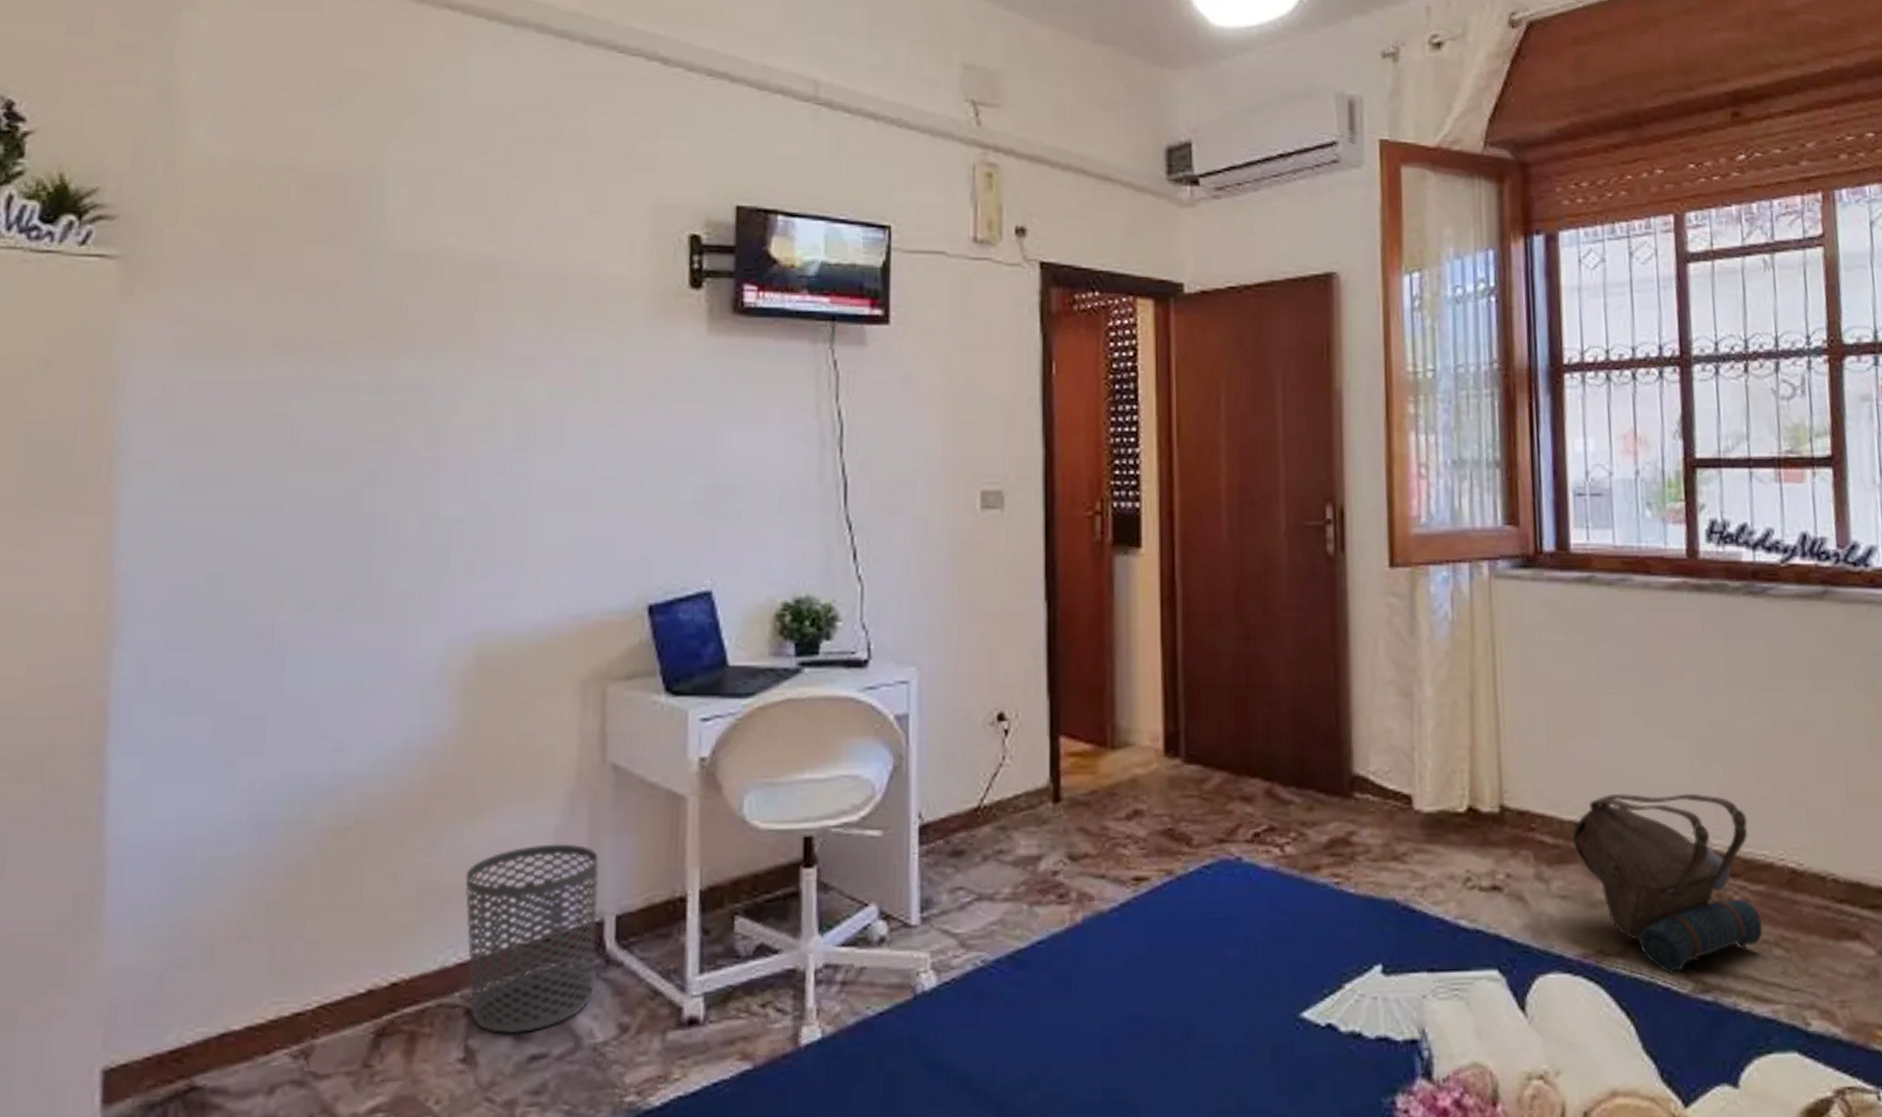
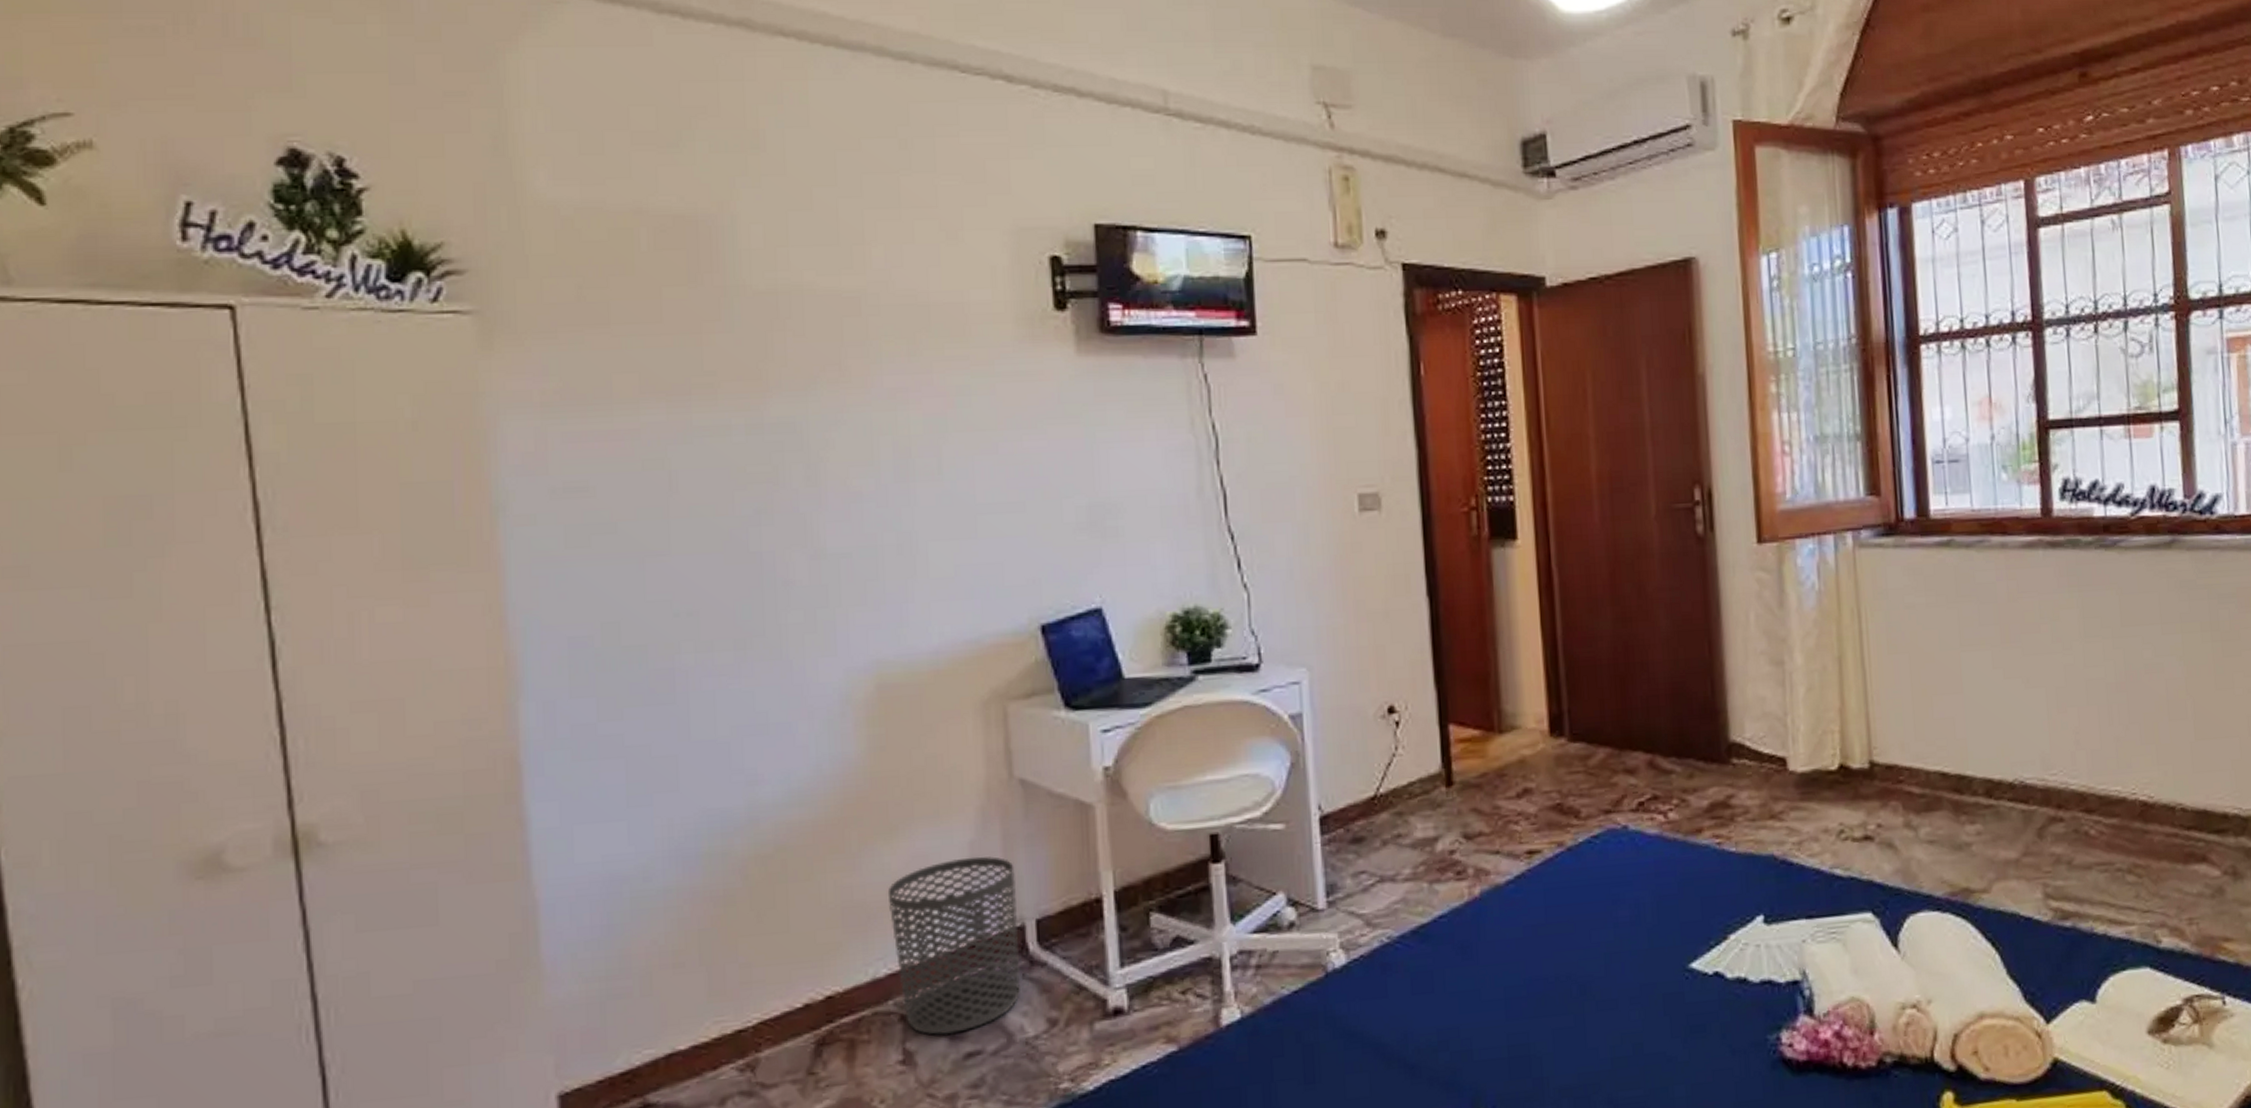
backpack: present [1572,793,1763,975] -> none [1937,738,2117,906]

